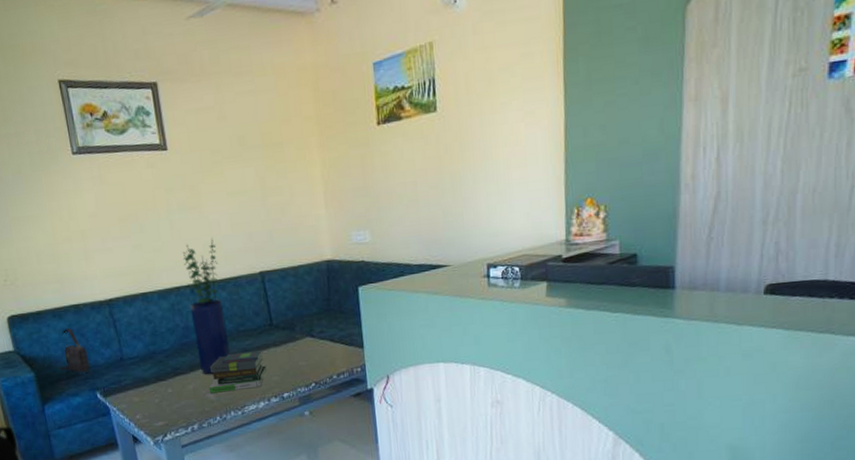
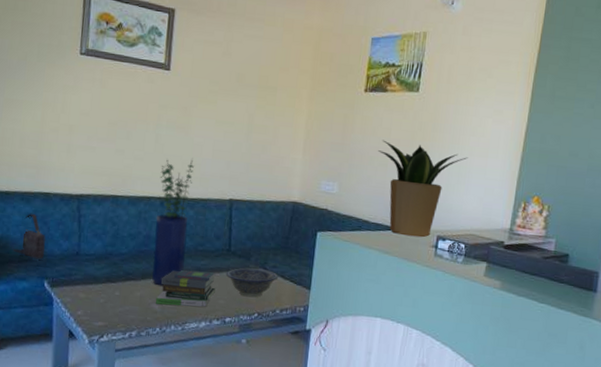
decorative bowl: none [273,336,328,369] -> present [225,267,279,298]
potted plant: none [405,169,505,272] -> present [378,140,468,238]

